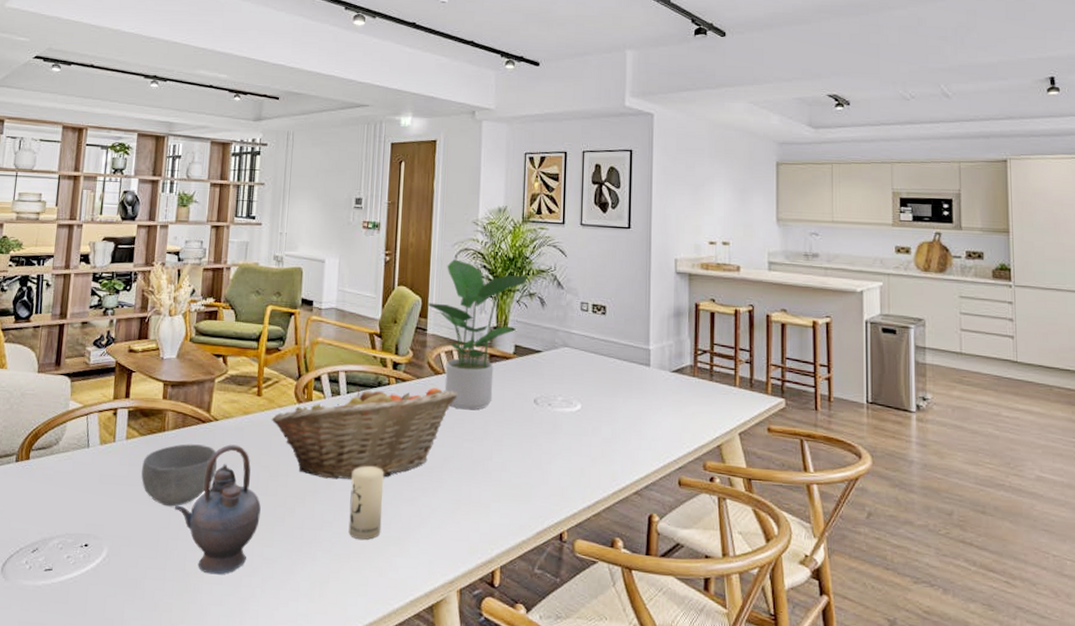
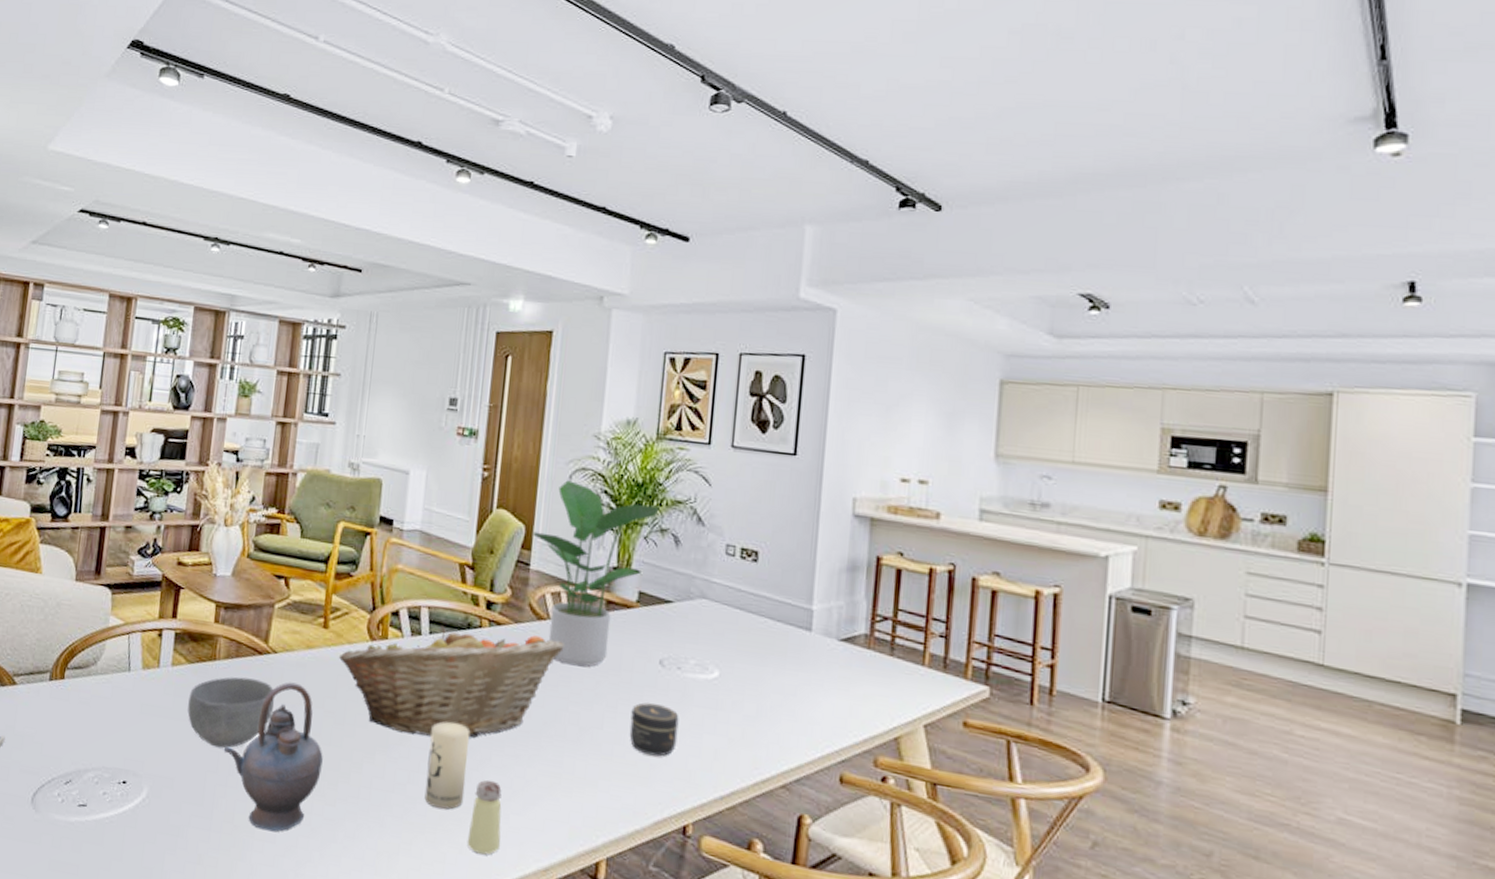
saltshaker: none [385,511,414,575] -> present [467,779,502,855]
jar: none [513,435,552,478] -> present [629,702,679,757]

